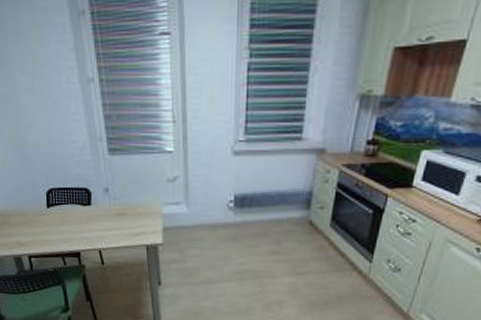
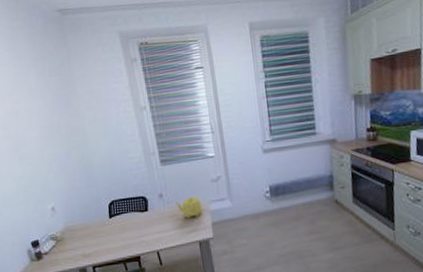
teapot: none [121,195,153,220] -> present [174,196,203,219]

